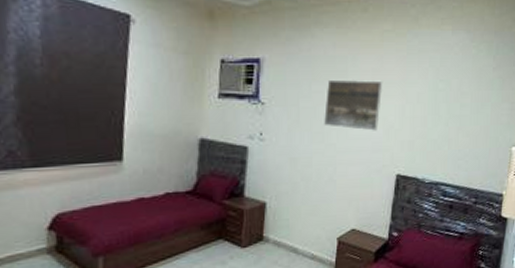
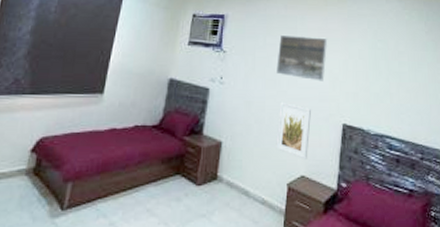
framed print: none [325,155,363,213] -> present [276,101,311,160]

